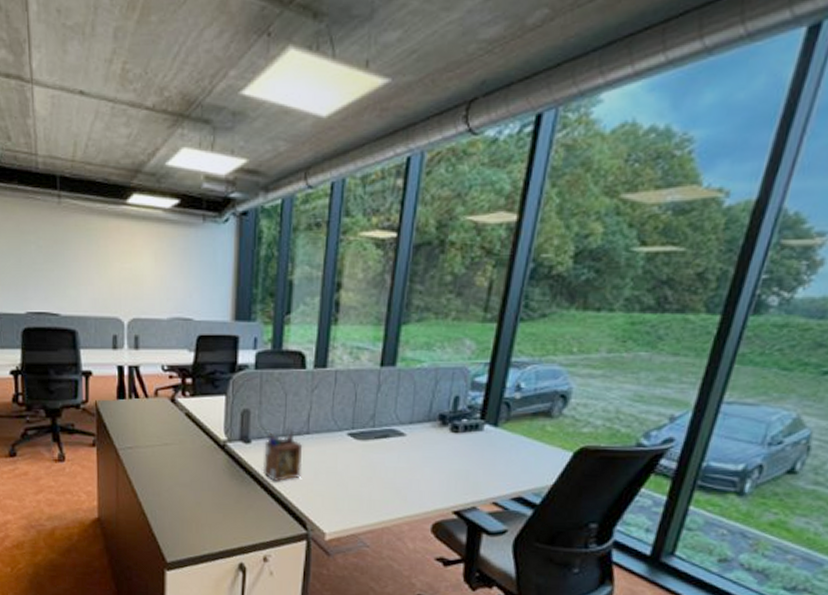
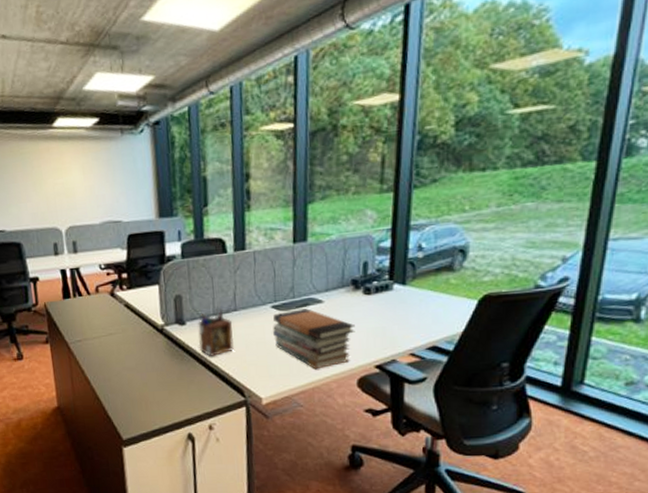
book stack: none [345,440,437,509] -> present [272,308,355,370]

